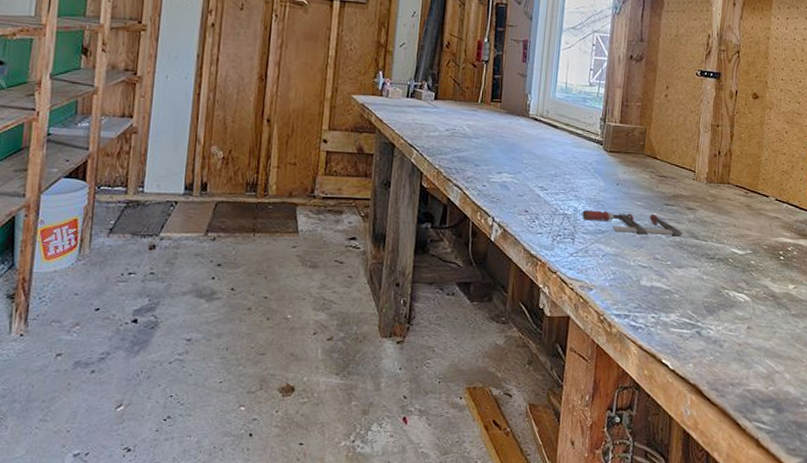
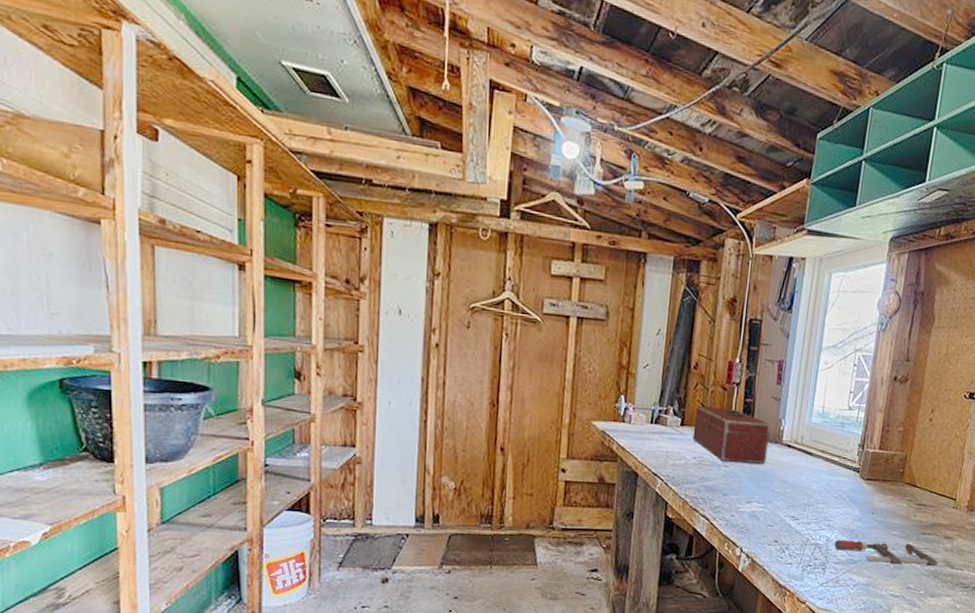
toolbox: none [445,82,518,136] -> present [692,406,771,464]

